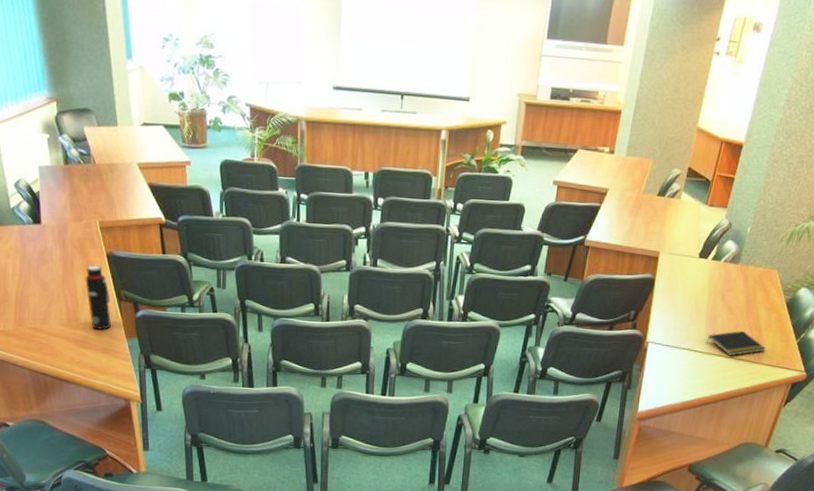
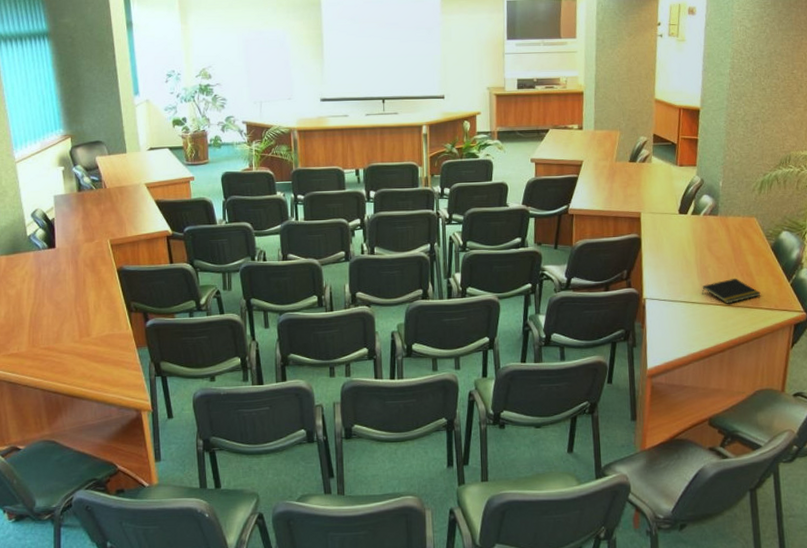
water bottle: present [85,265,111,331] -> none [97,281,122,344]

